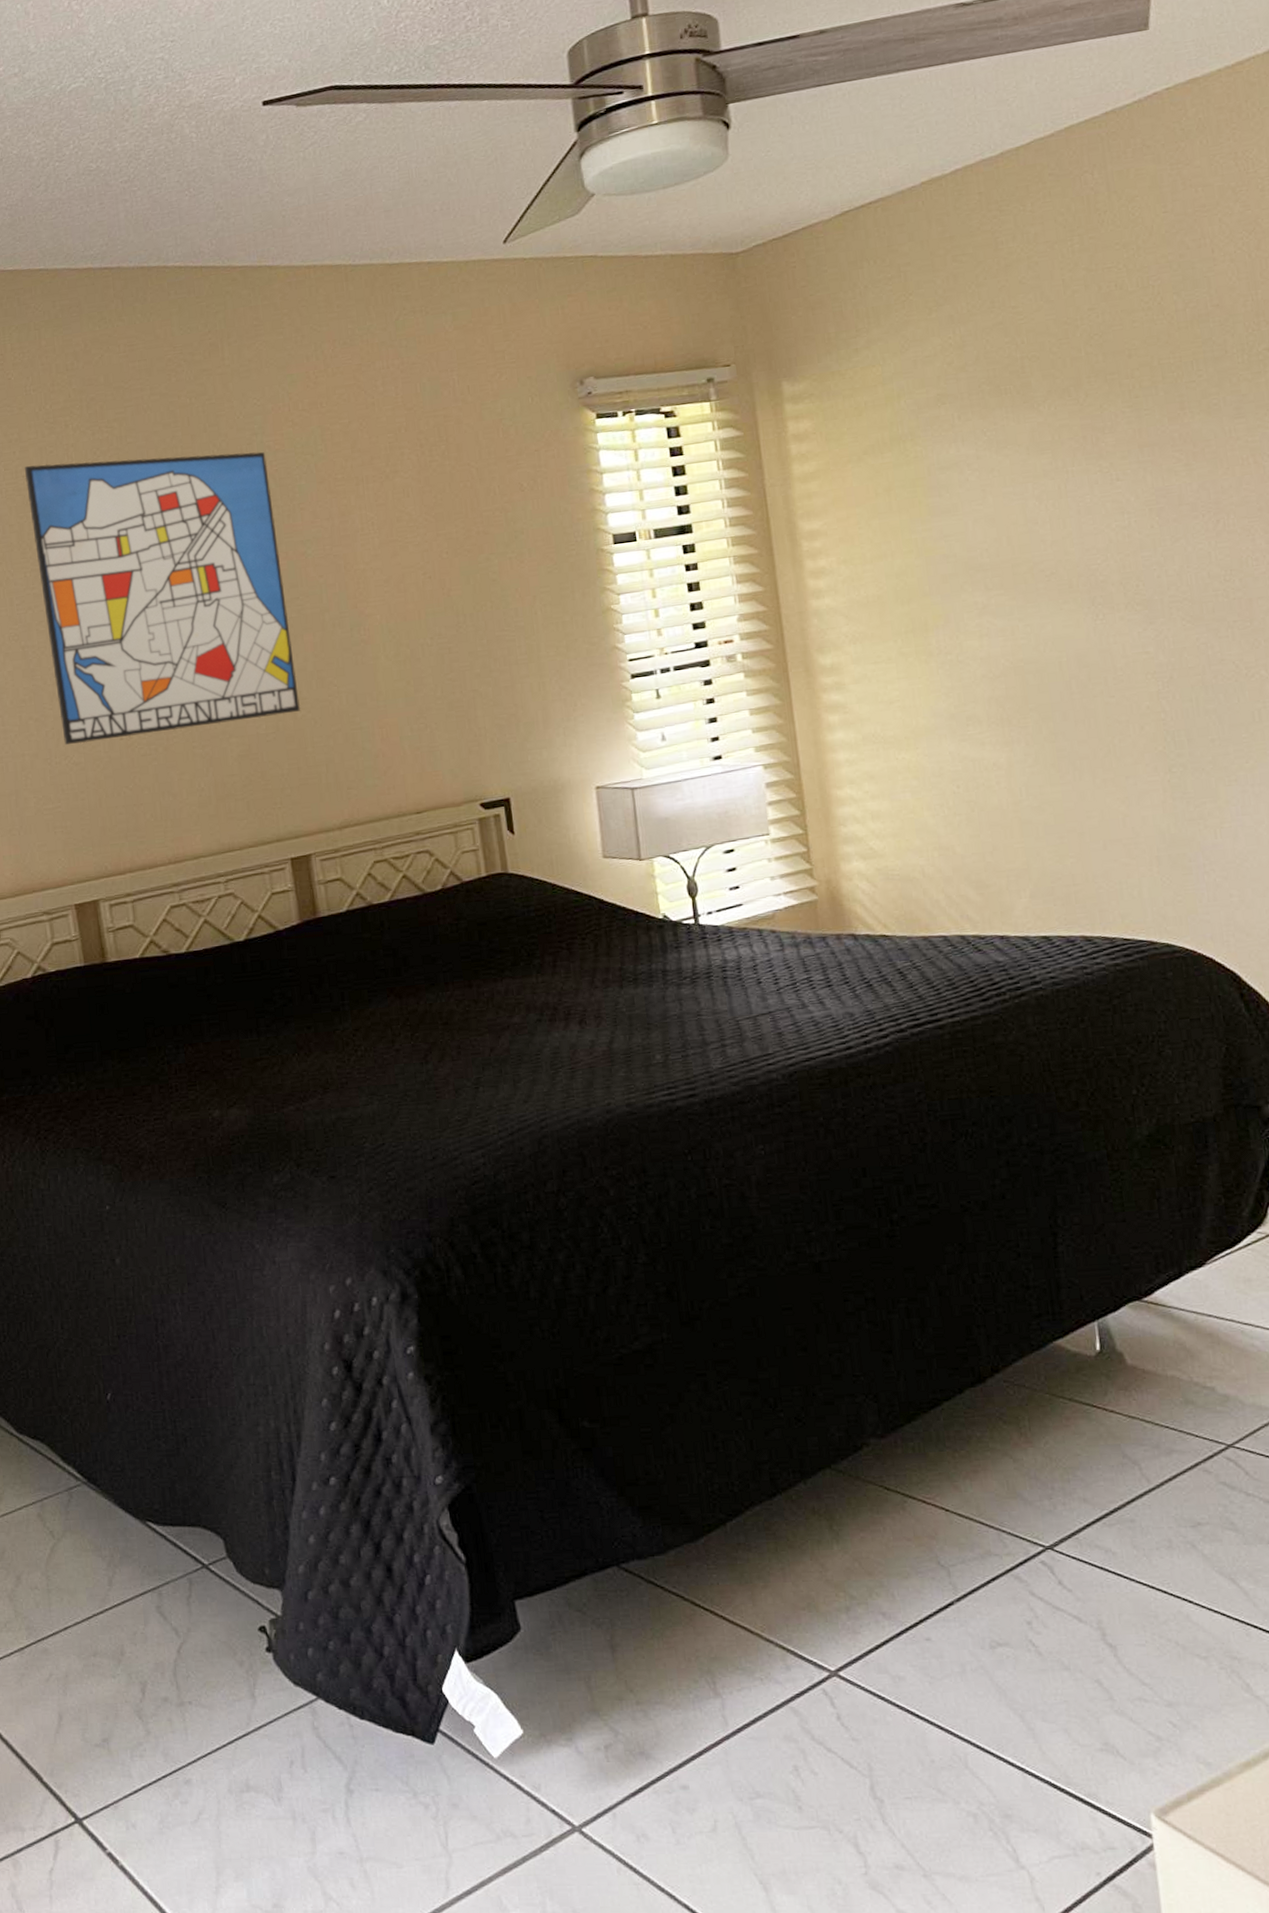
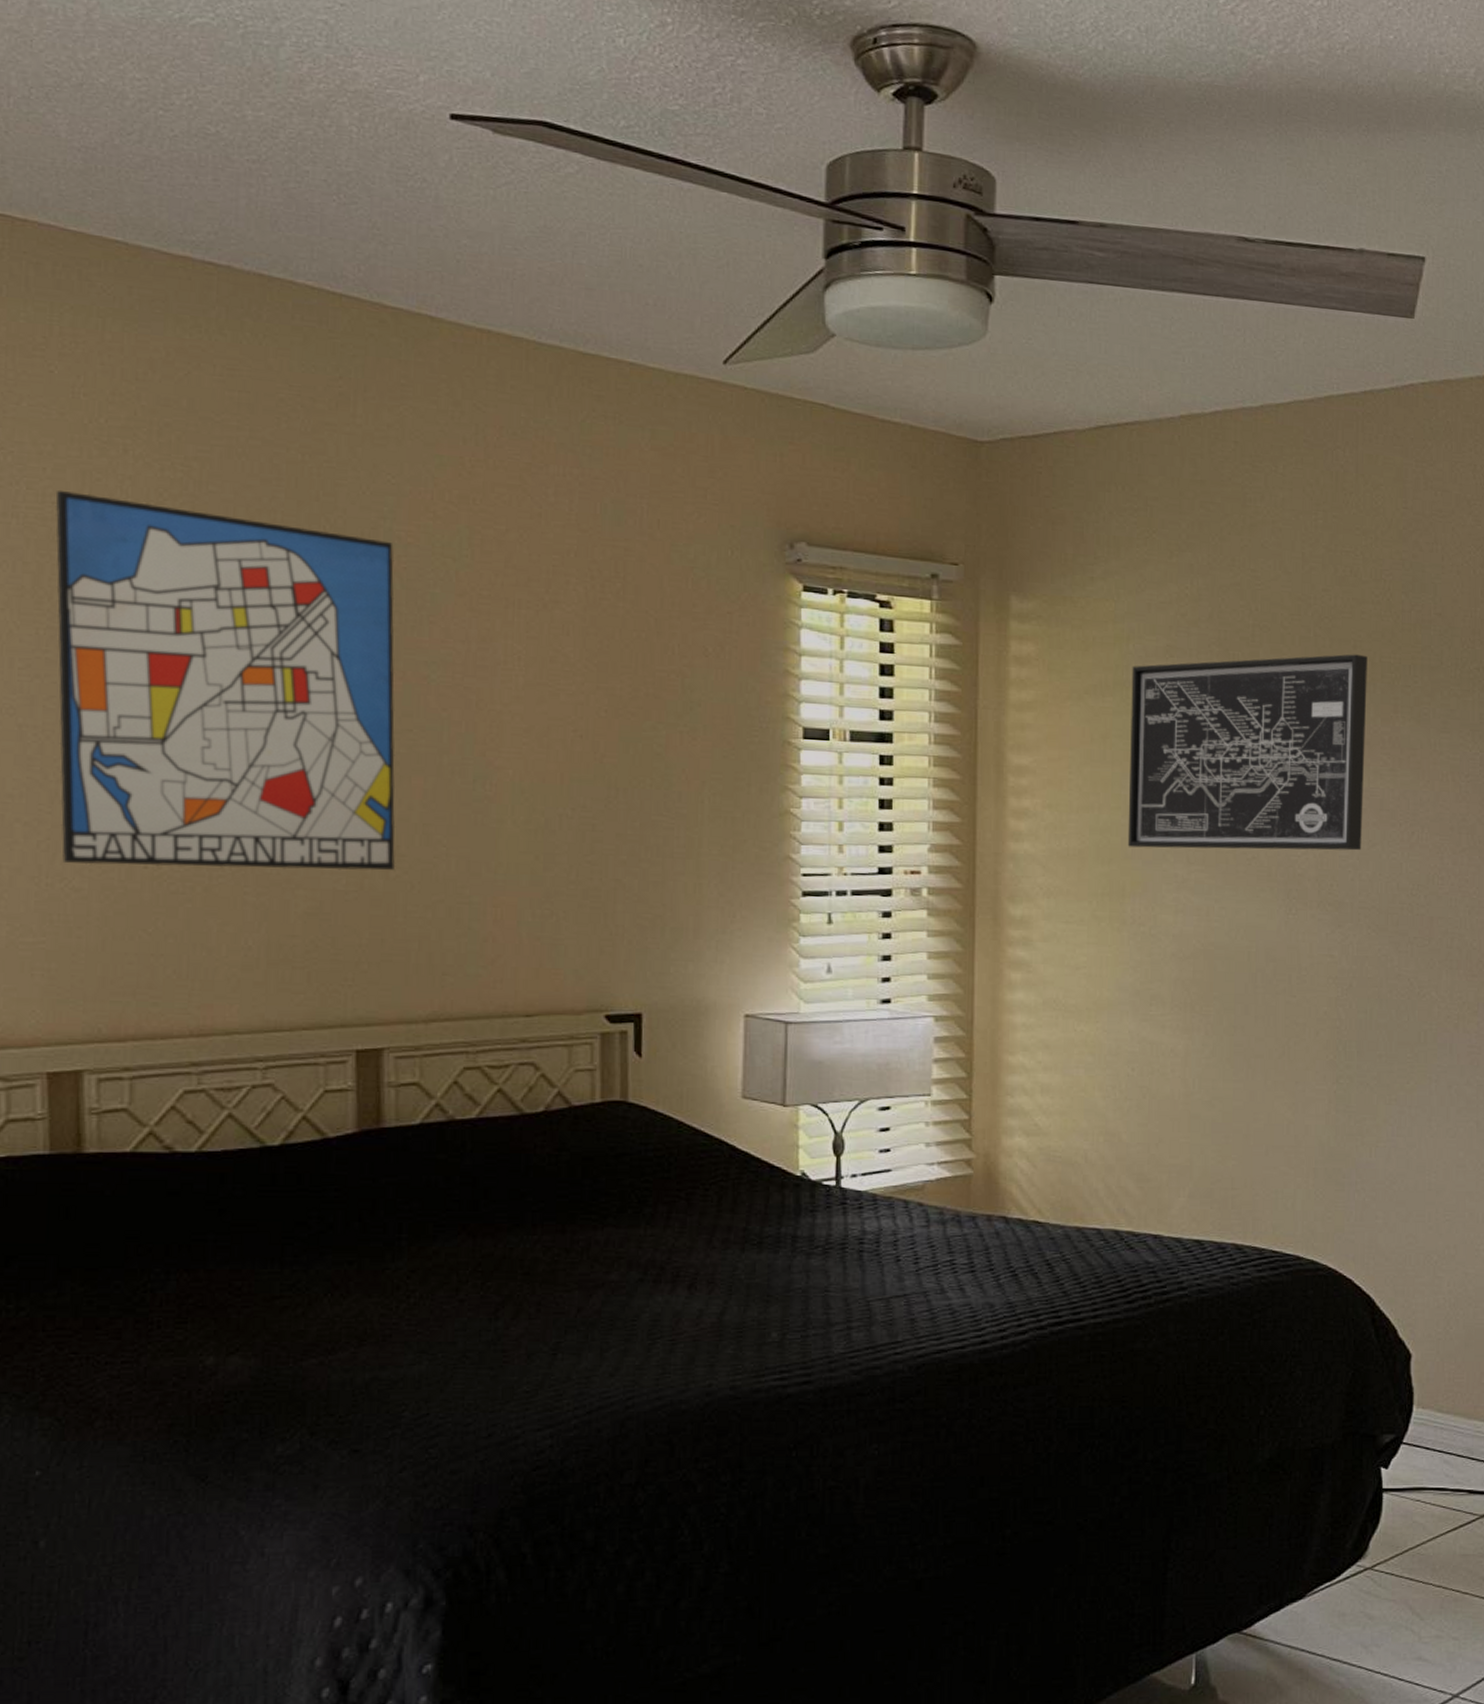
wall art: none [906,361,1165,585] -> present [1127,654,1368,851]

